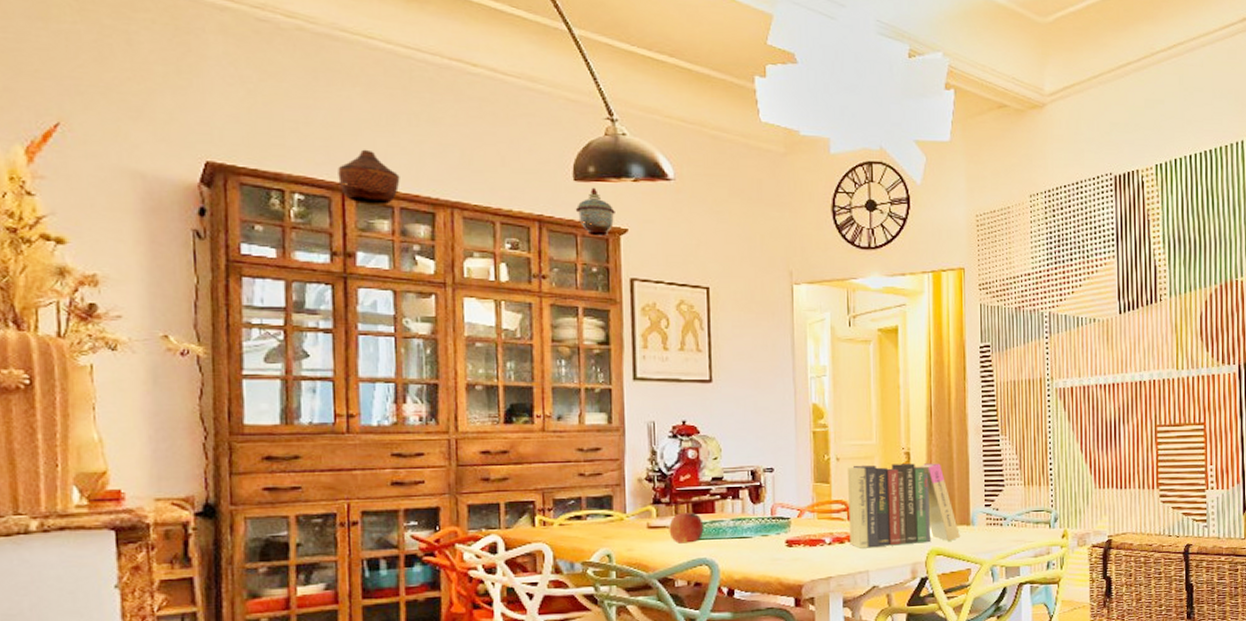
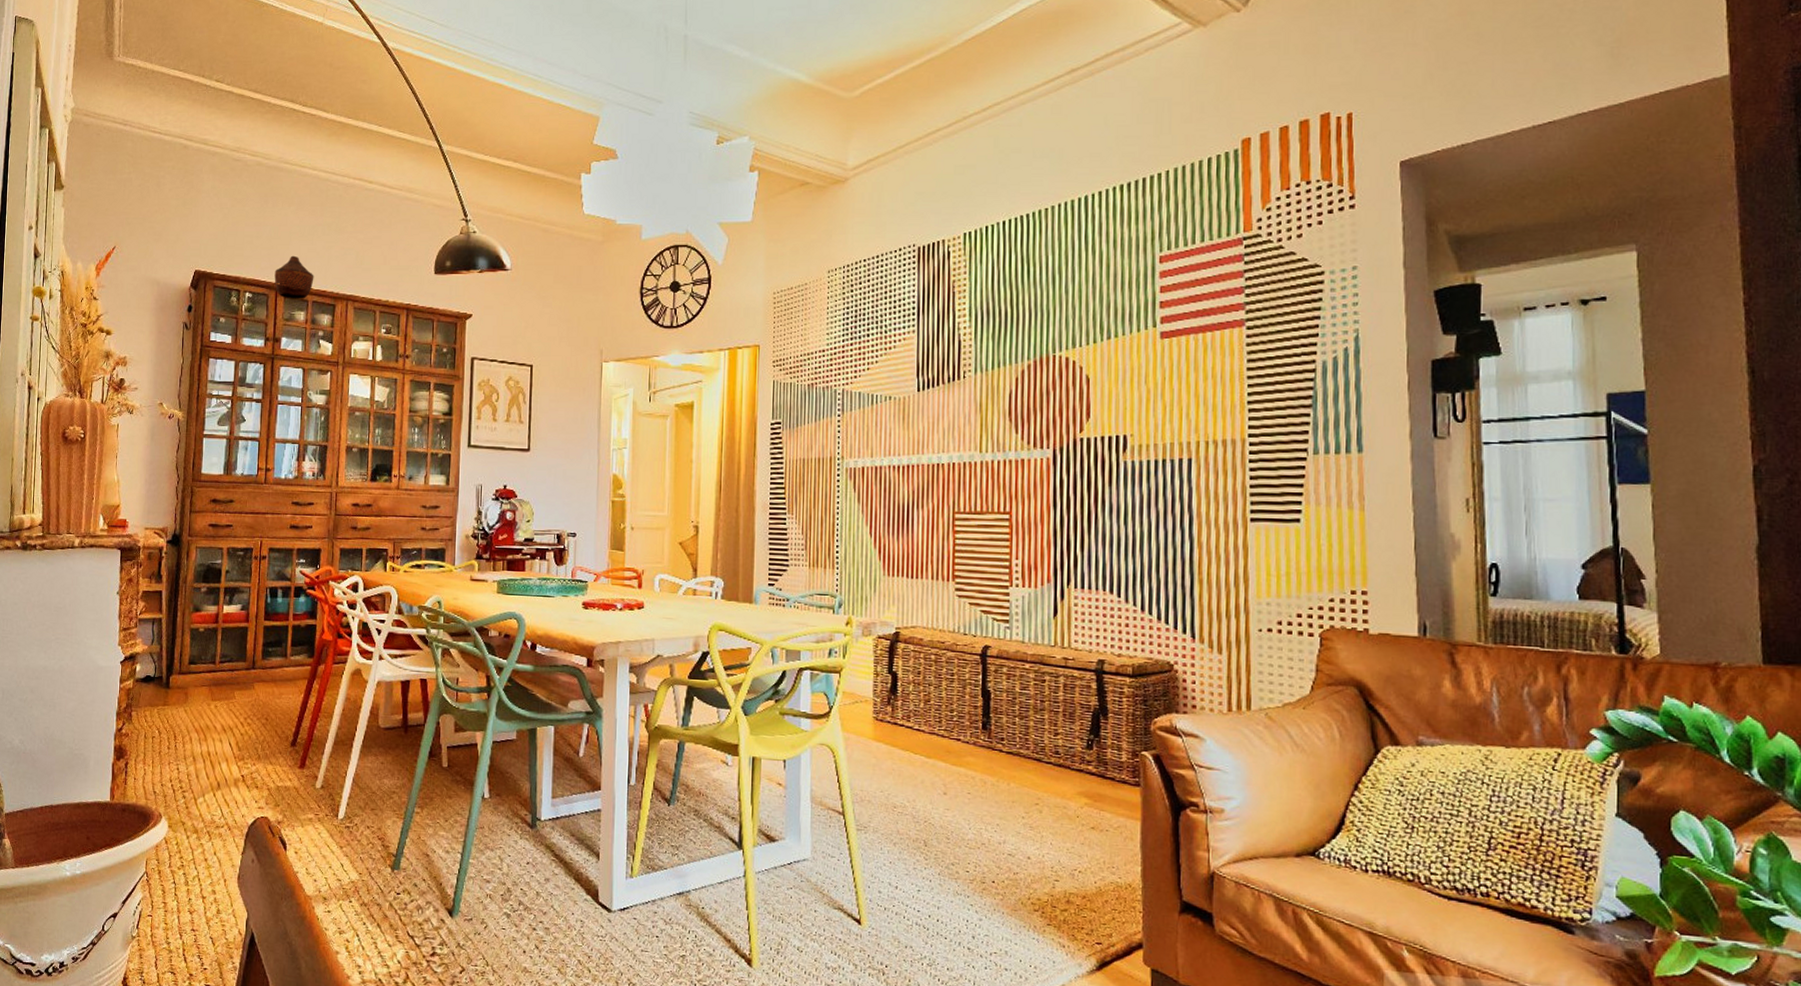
decorative jar: present [575,187,615,237] -> none [434,279,464,321]
fruit: present [669,512,704,544] -> none [487,568,515,598]
books: present [848,463,960,549] -> none [638,535,742,617]

